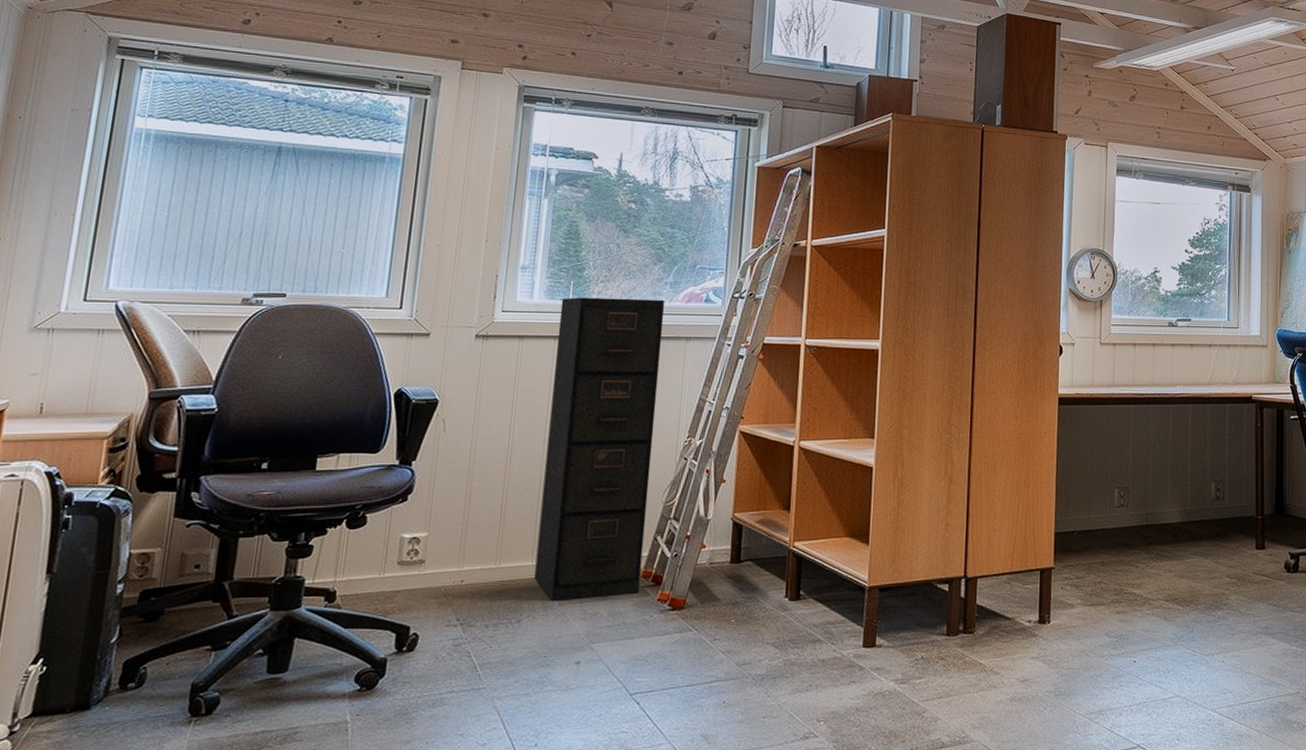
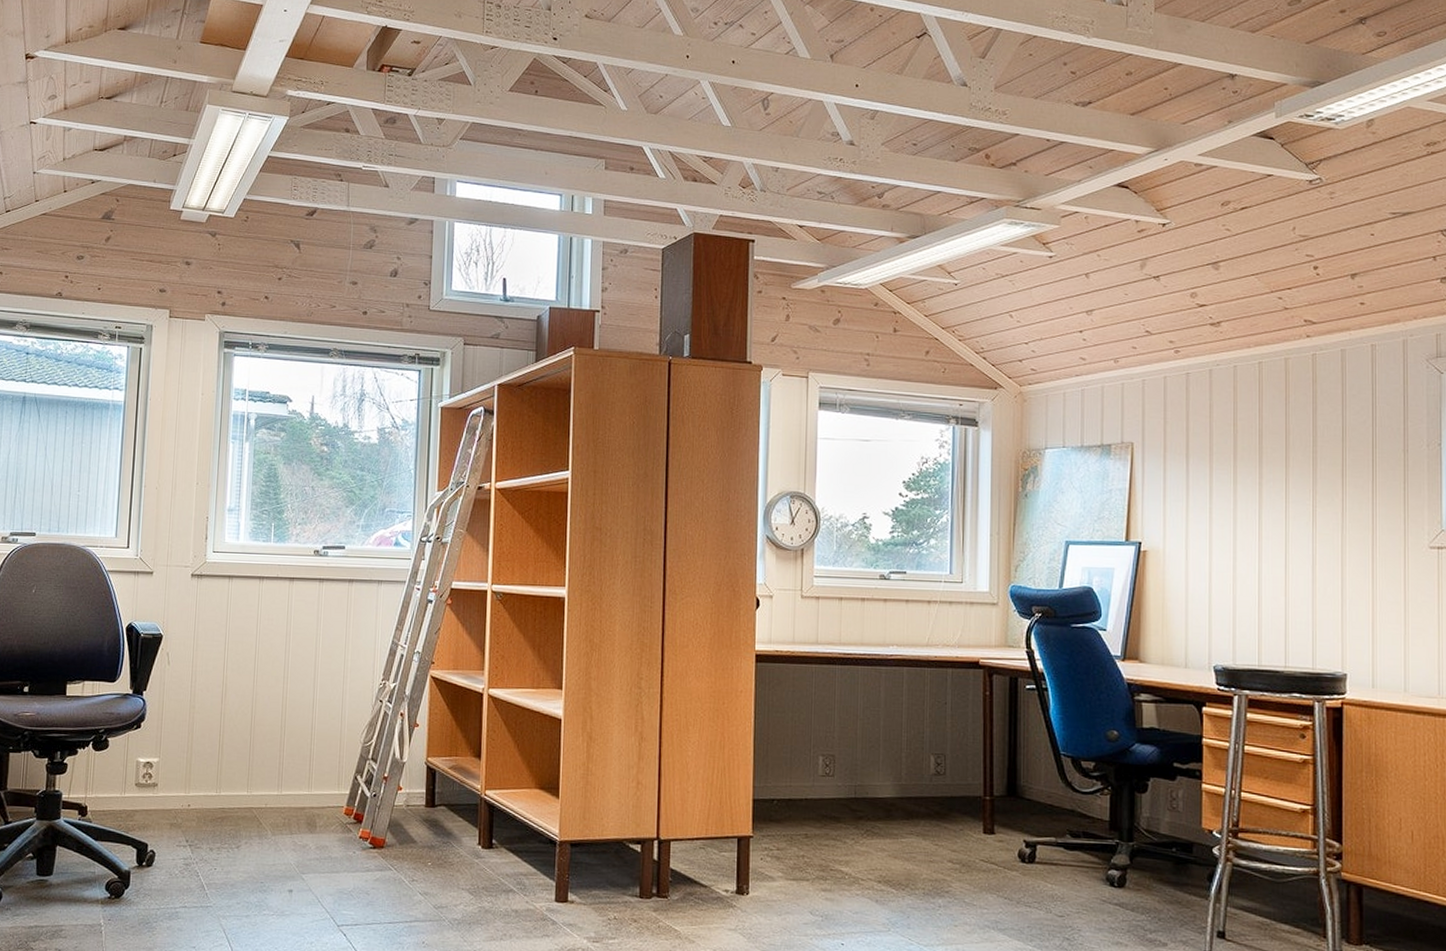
filing cabinet: present [534,297,665,602] -> none [250,539,358,831]

